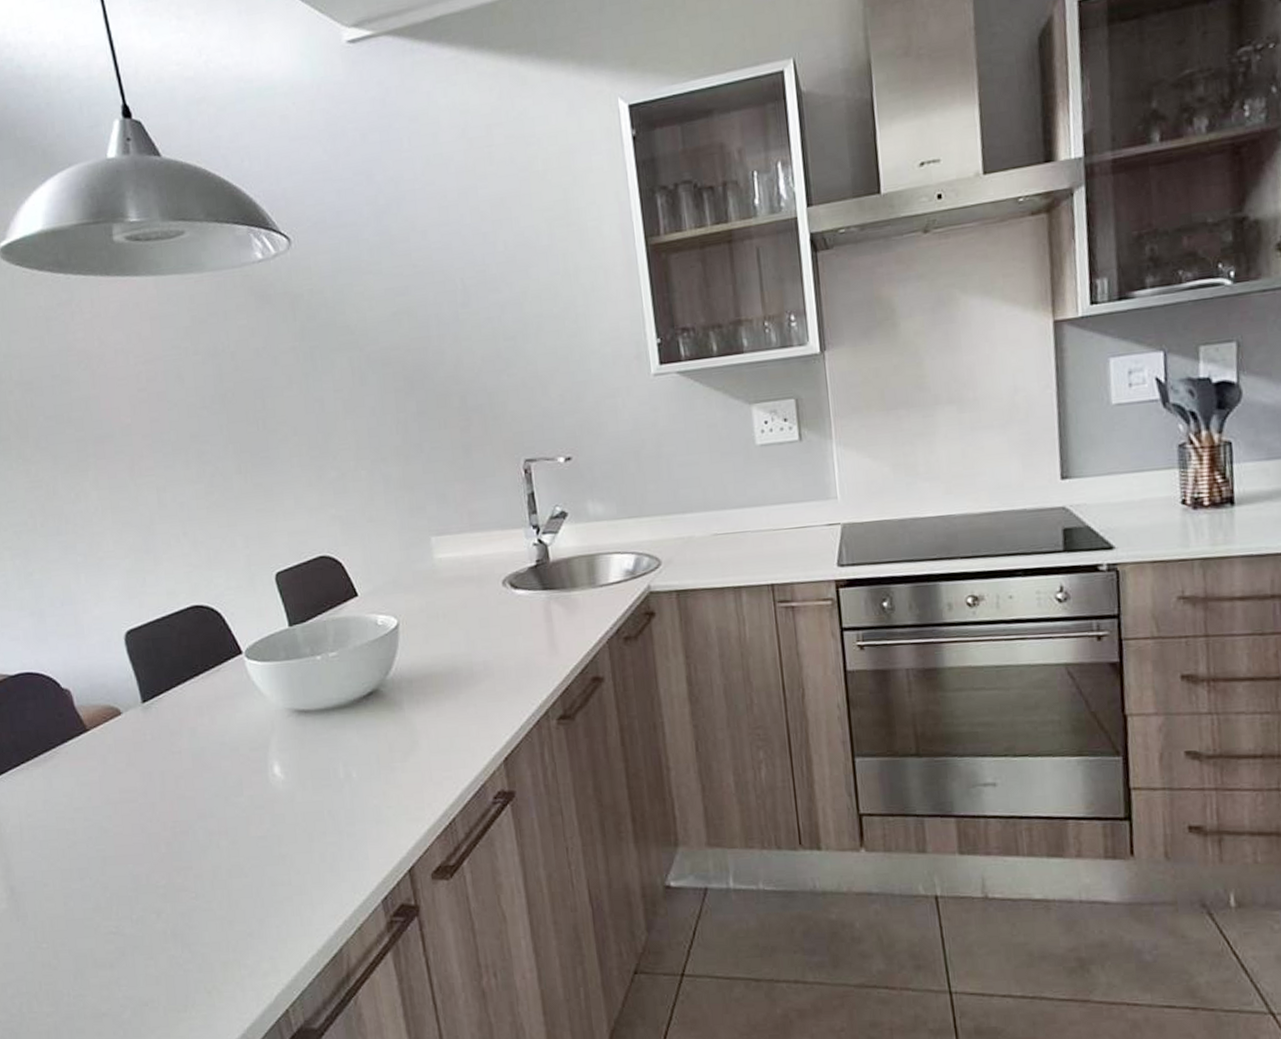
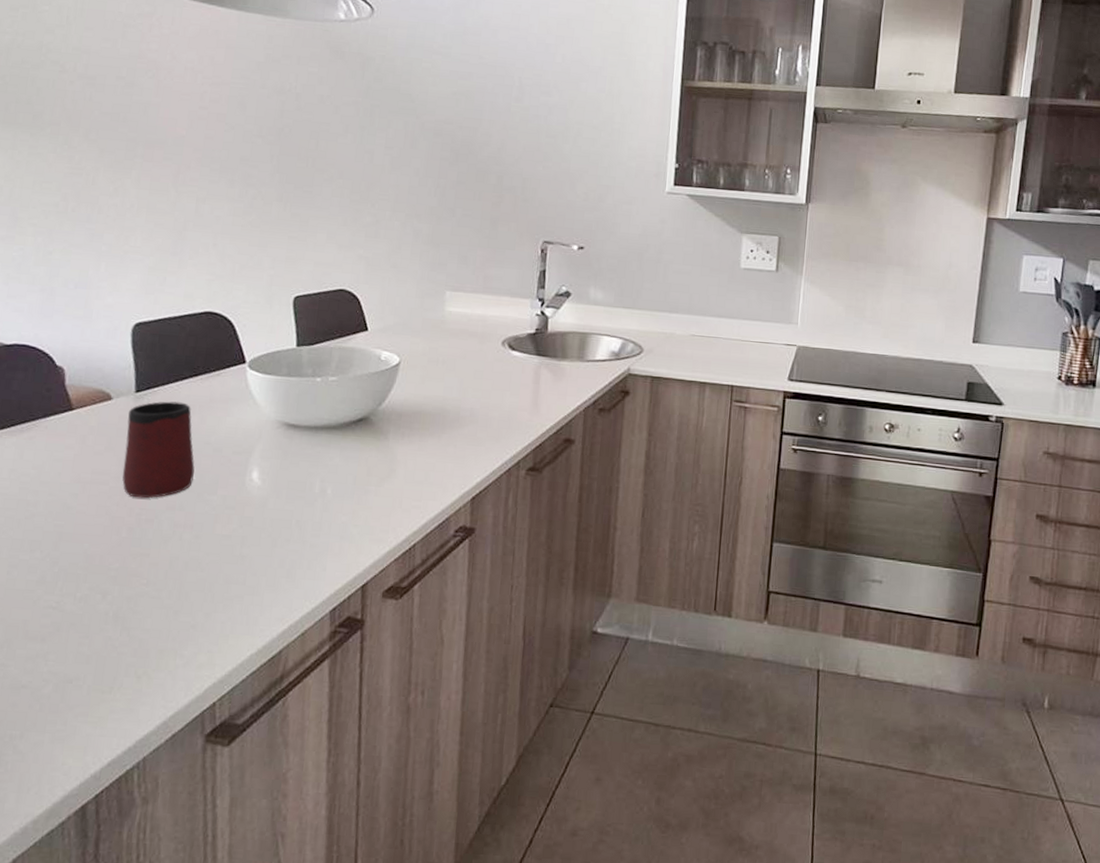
mug: none [140,705,217,811] -> present [122,401,195,498]

